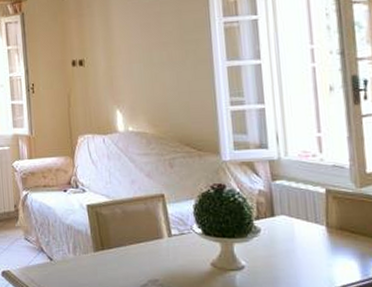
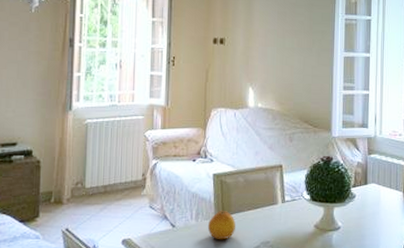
fruit: none [86,243,119,276] -> present [207,210,236,240]

